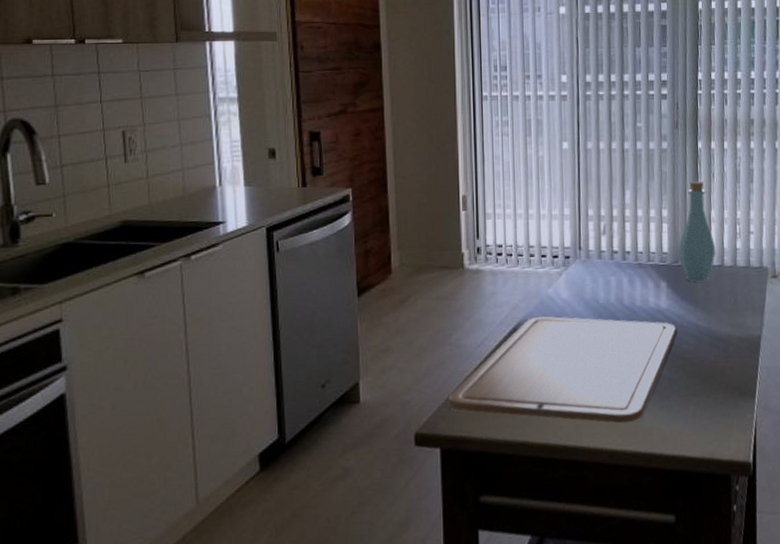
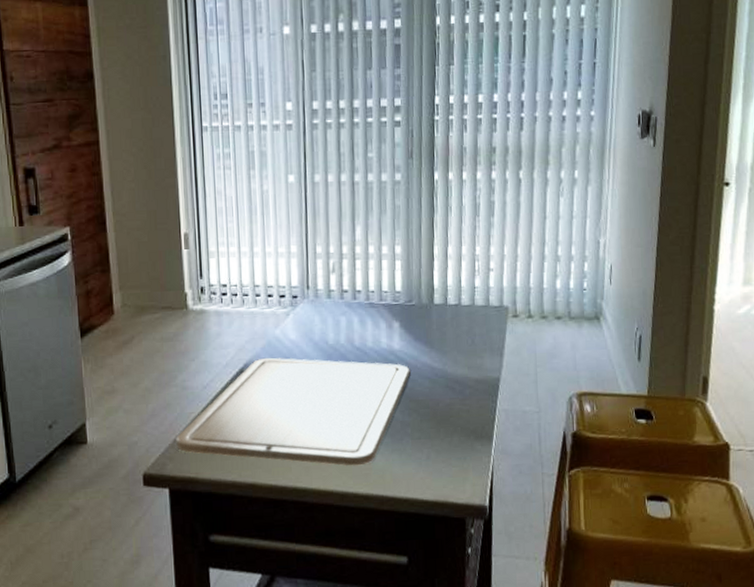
bottle: present [679,181,715,282] -> none [413,215,452,322]

